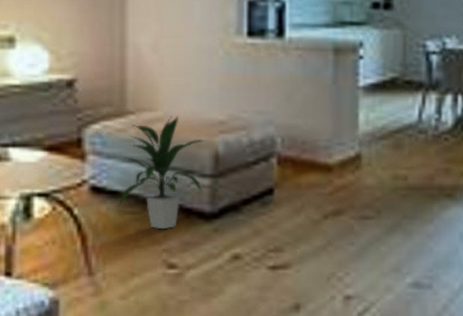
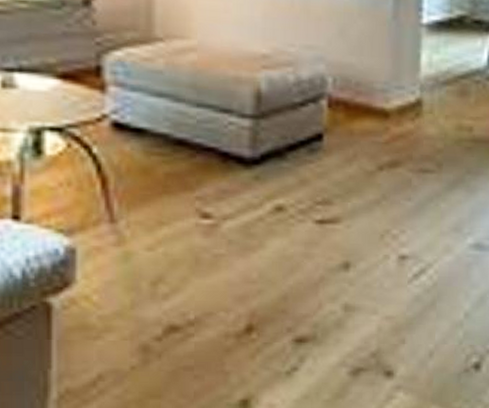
indoor plant: present [117,115,207,230] -> none [143,45,248,175]

